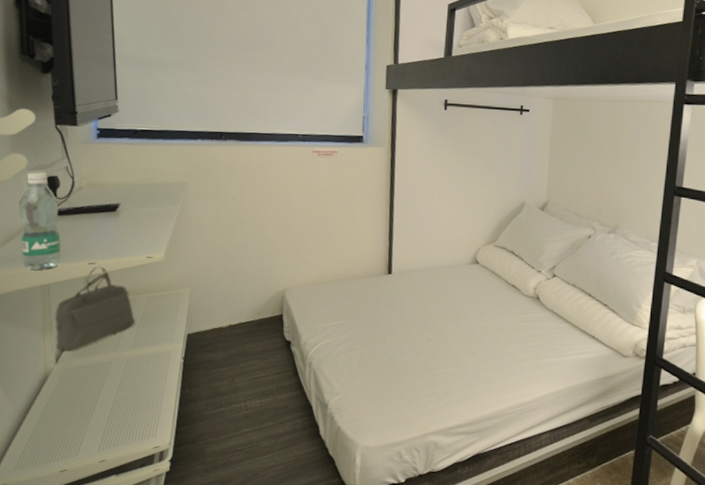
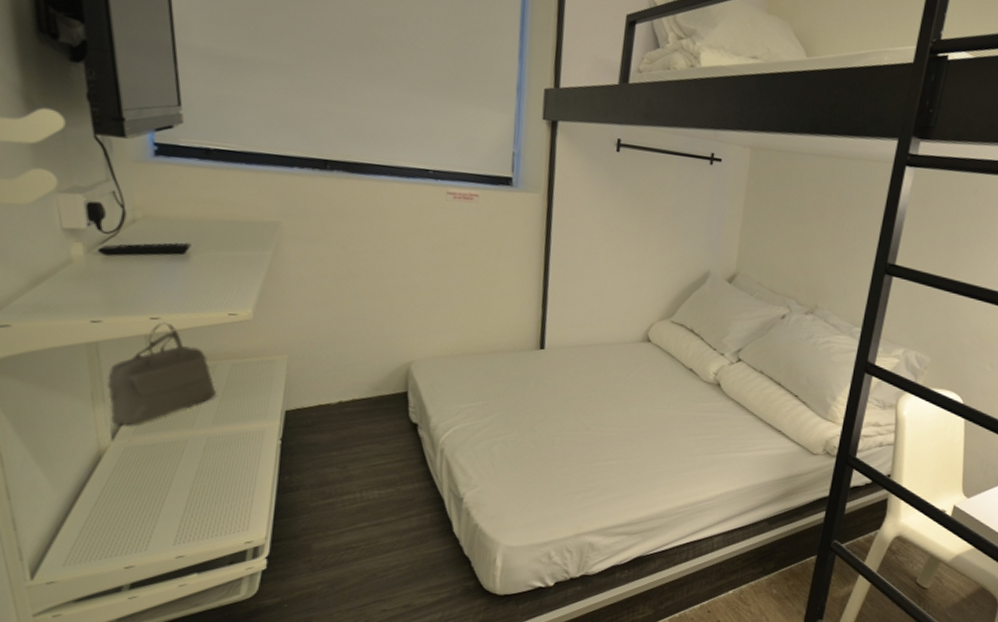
bottle: present [18,172,62,271] -> none [48,195,112,324]

